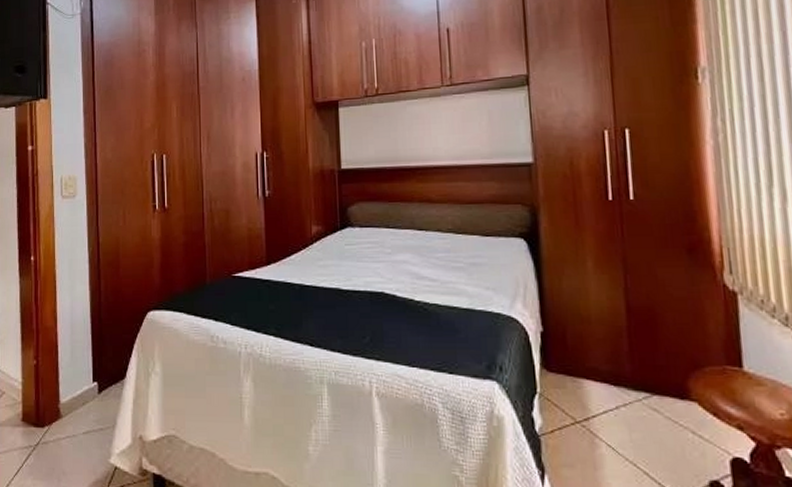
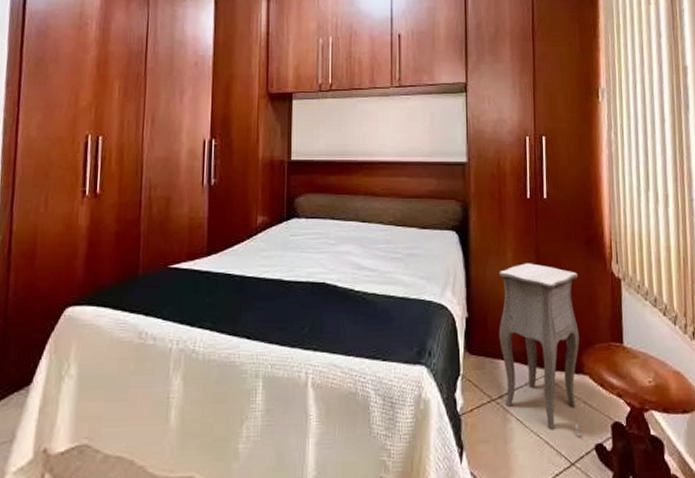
side table: none [577,273,691,471] -> present [498,263,581,437]

